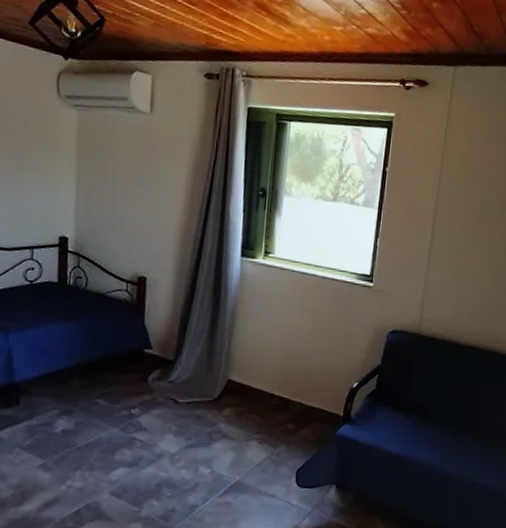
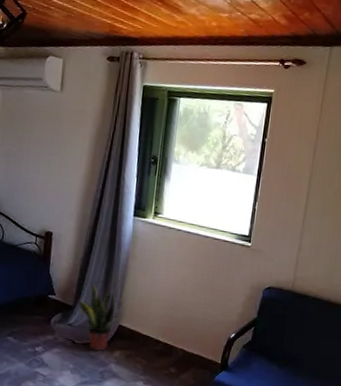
potted plant: none [179,333,236,411] -> present [78,283,126,352]

